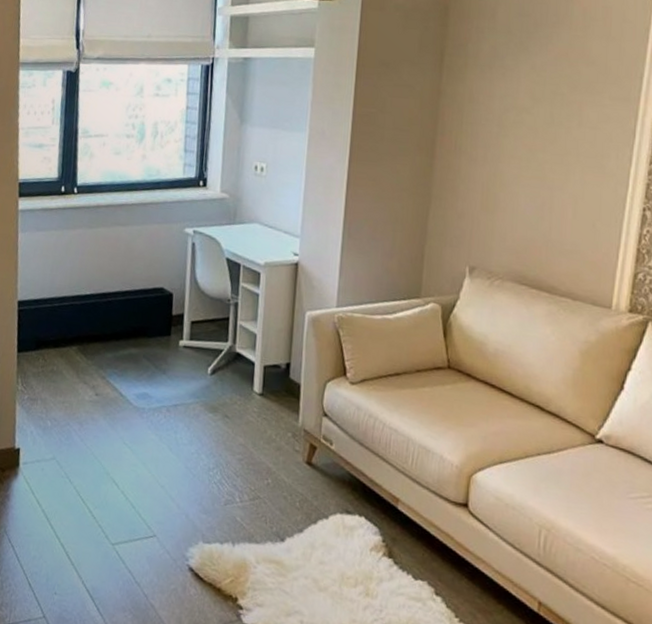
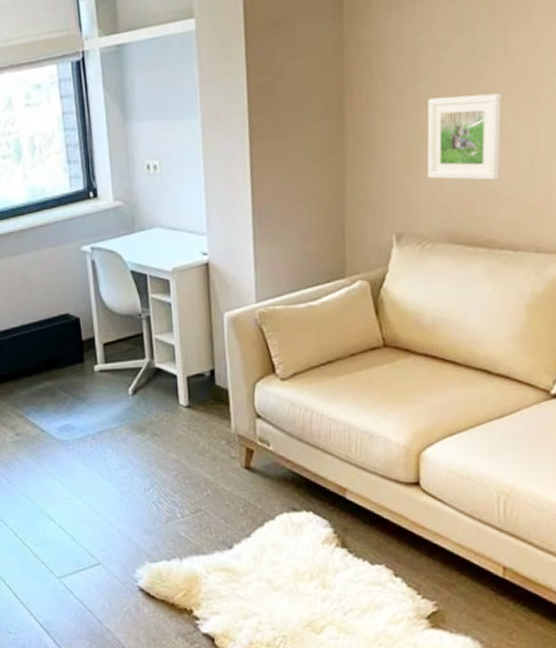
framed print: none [502,152,573,233] -> present [427,93,502,180]

